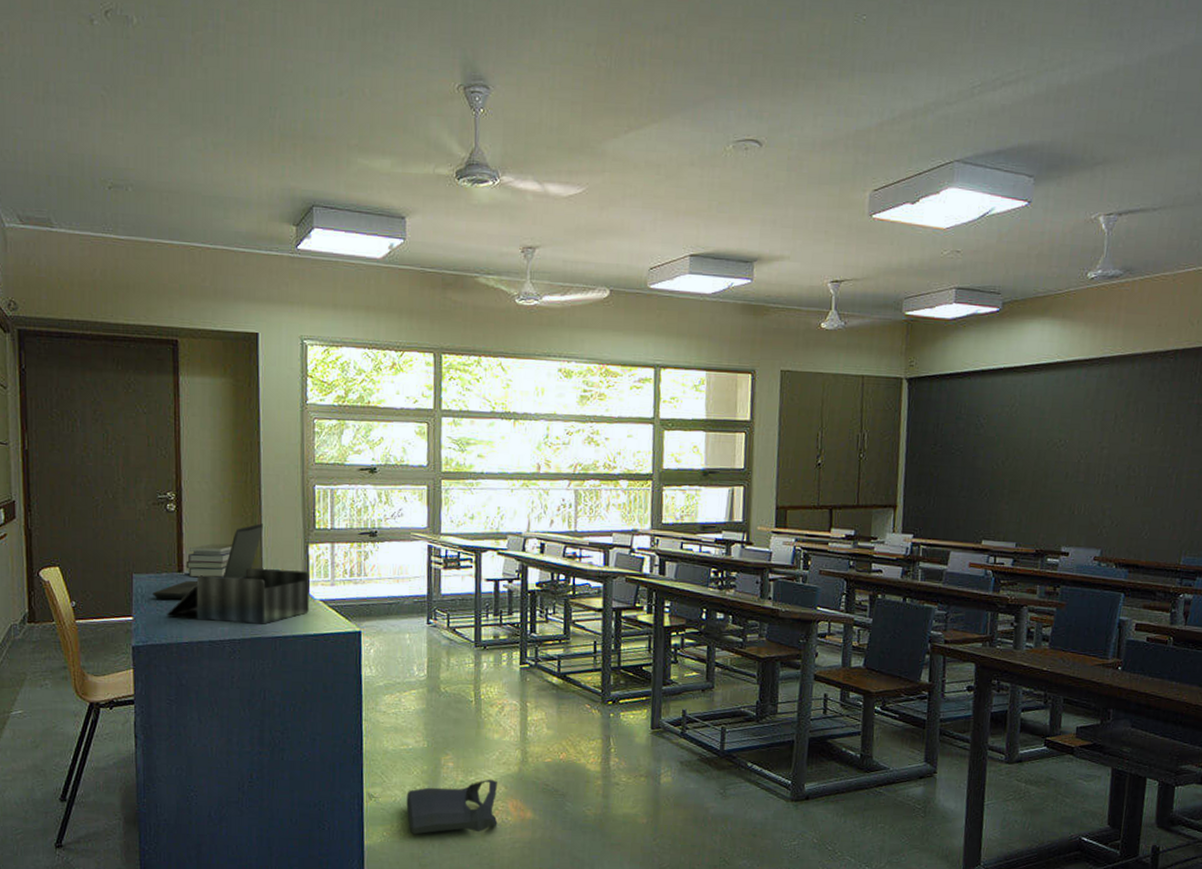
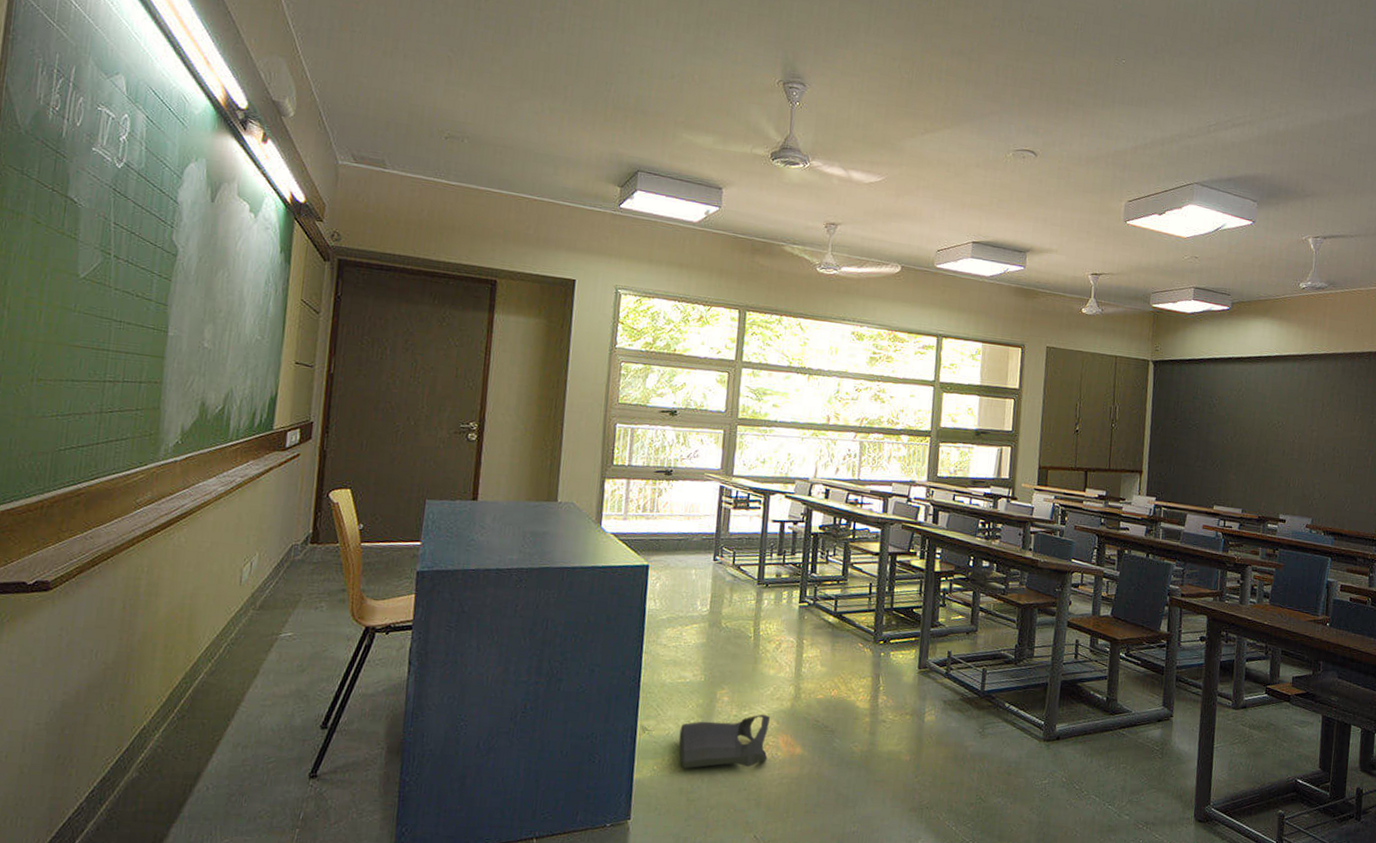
laptop computer: present [153,523,263,600] -> none [444,457,562,528]
desk organizer: present [167,567,310,625] -> none [456,498,603,555]
books: present [186,543,232,578] -> none [480,473,530,507]

